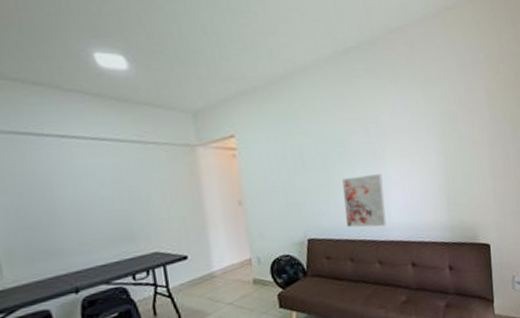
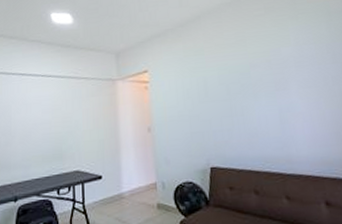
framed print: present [341,174,387,228] -> none [244,104,294,159]

